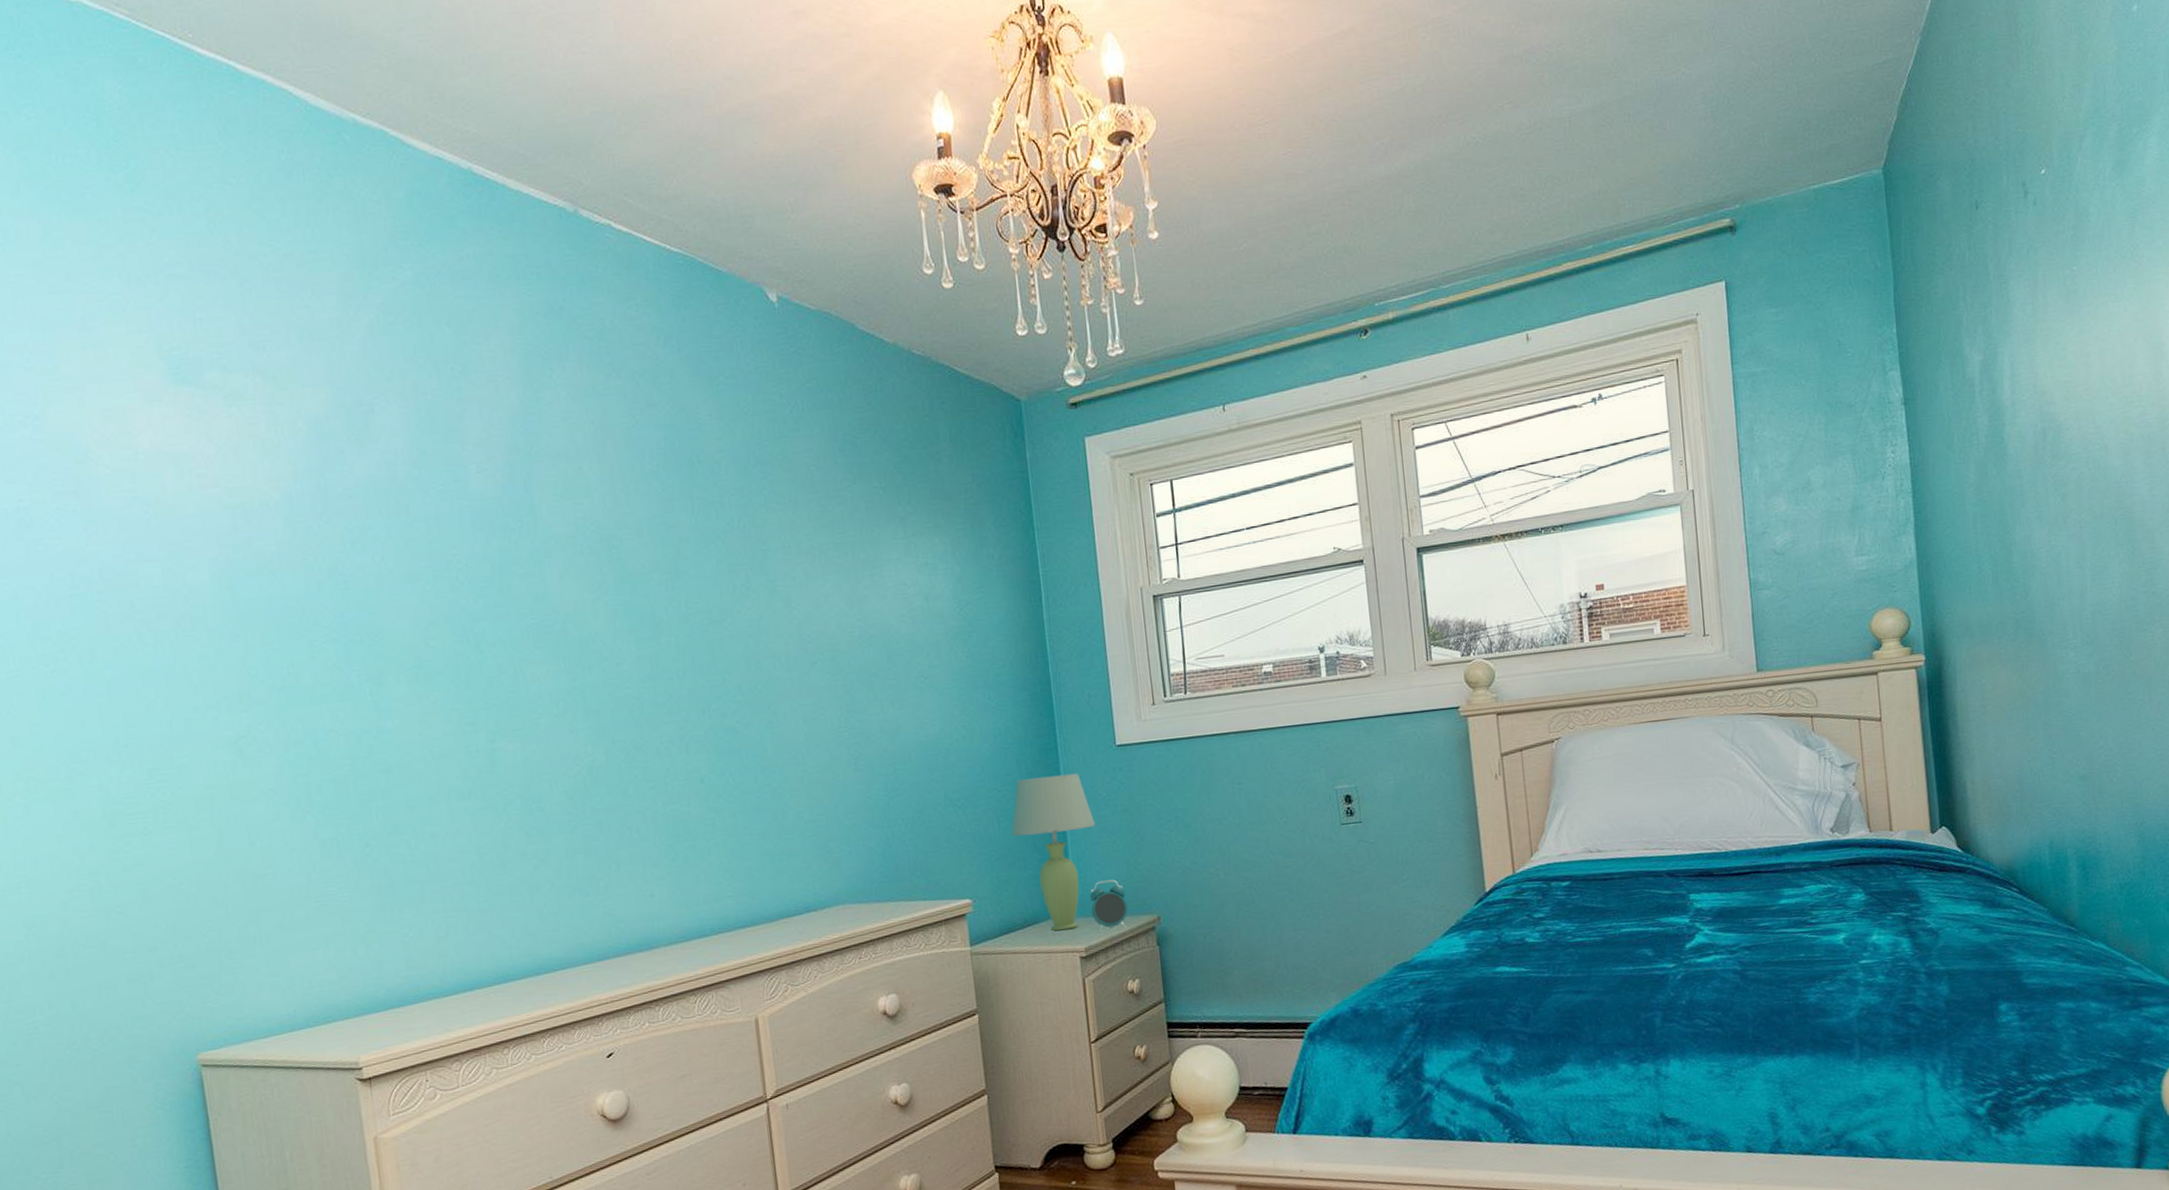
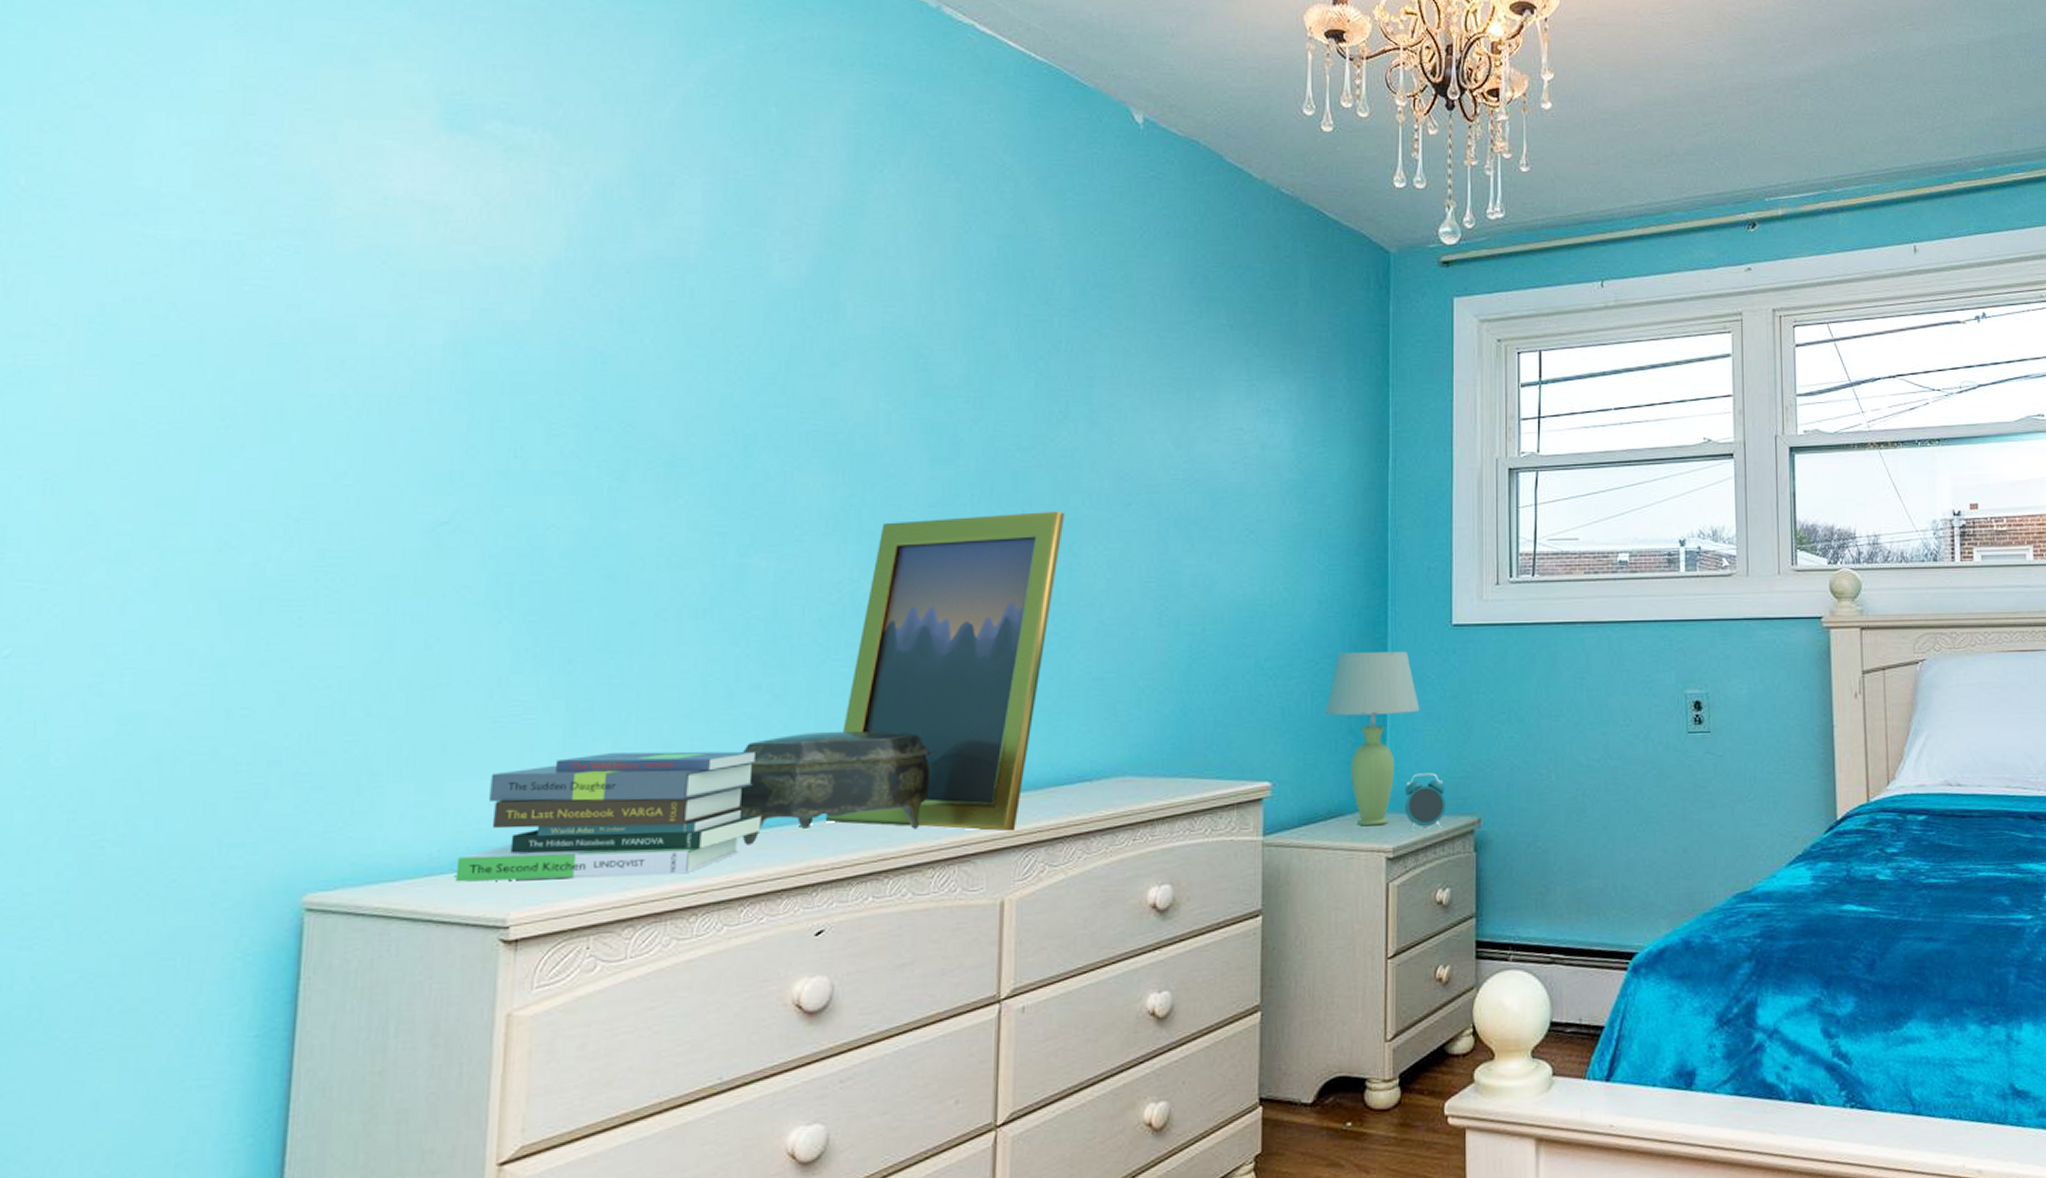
books: none [310,908,548,1035] -> present [455,751,761,882]
jewelry box: none [521,882,682,988] -> present [736,731,932,845]
picture frame: none [598,675,761,963] -> present [825,510,1065,832]

